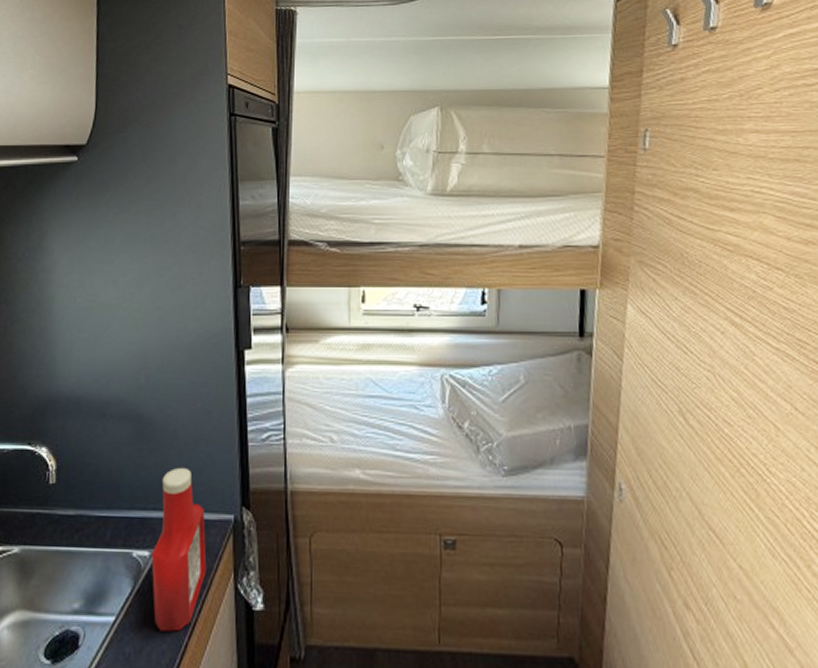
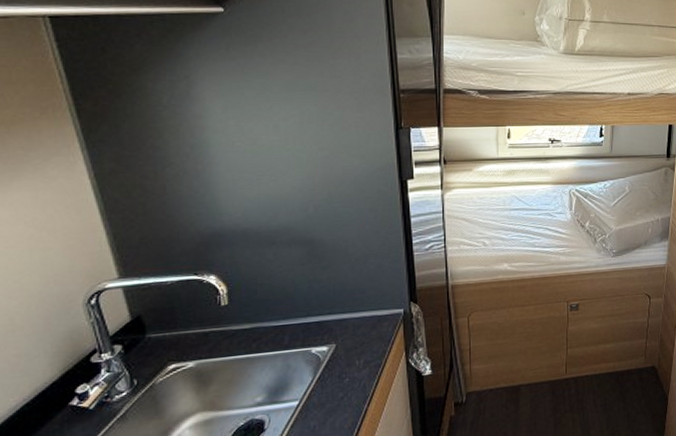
ketchup bottle: present [151,467,207,632] -> none [330,277,381,405]

